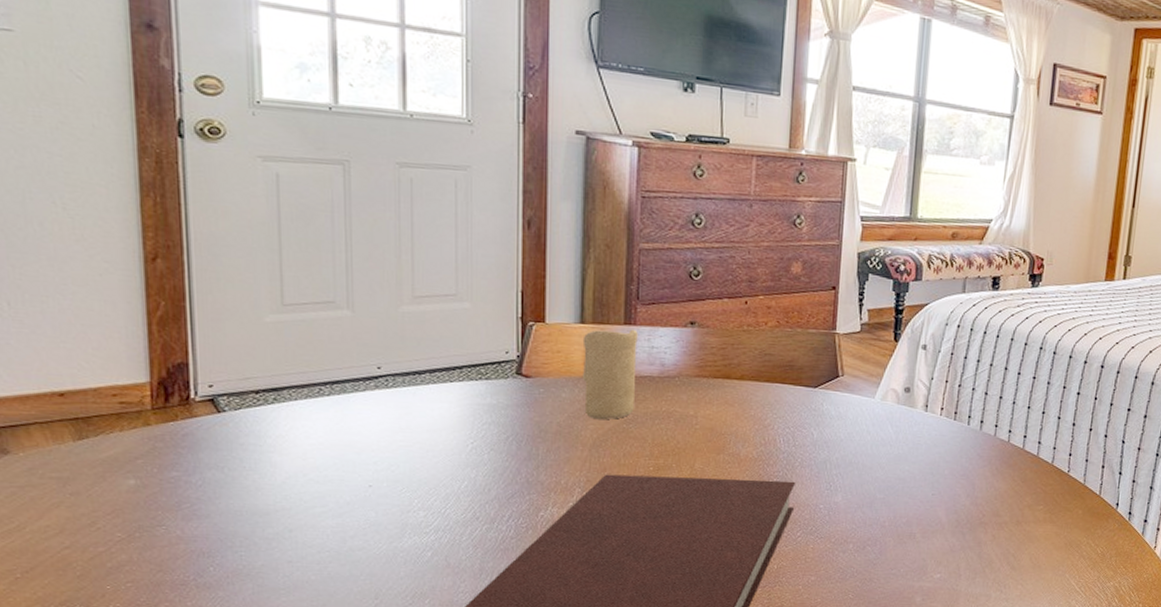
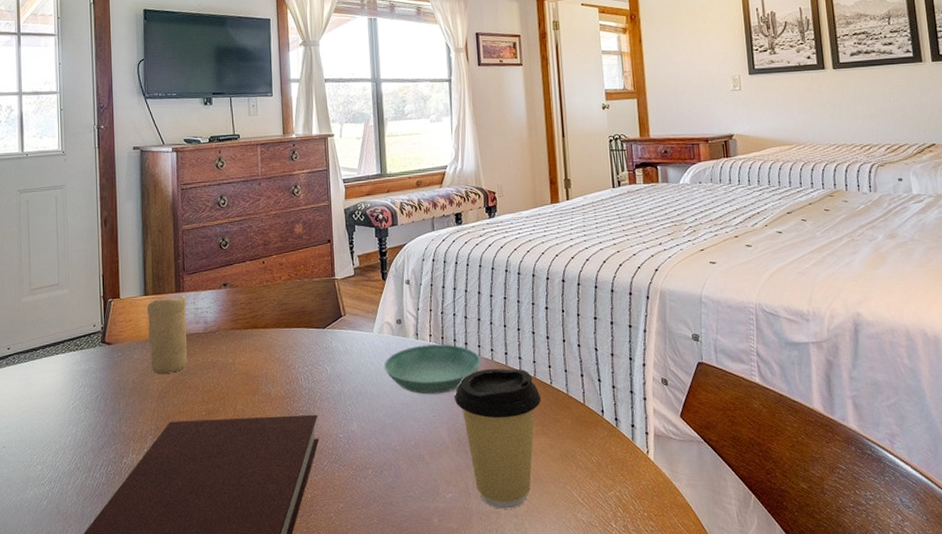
saucer: none [882,418,996,472] -> present [383,344,481,395]
coffee cup: none [959,450,1056,593] -> present [455,368,542,509]

